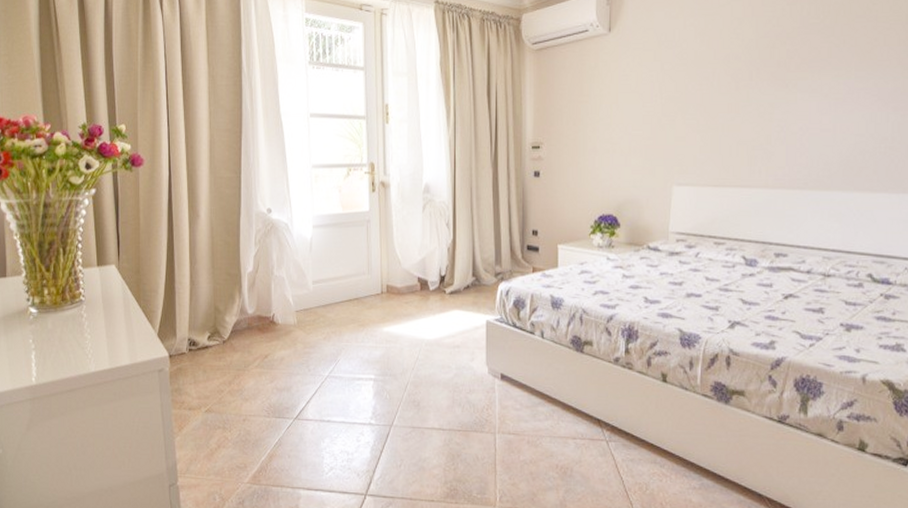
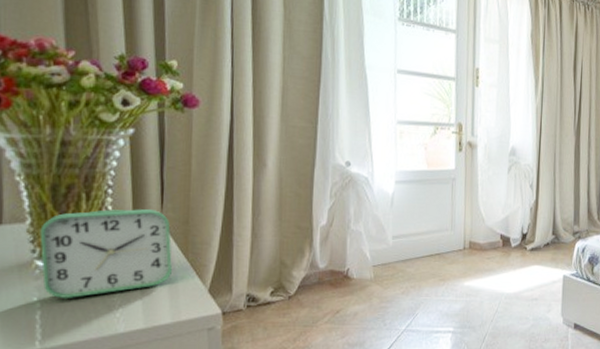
alarm clock: none [32,261,128,341] -> present [40,209,172,298]

